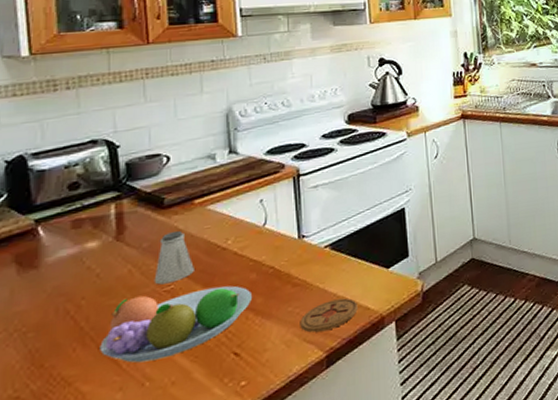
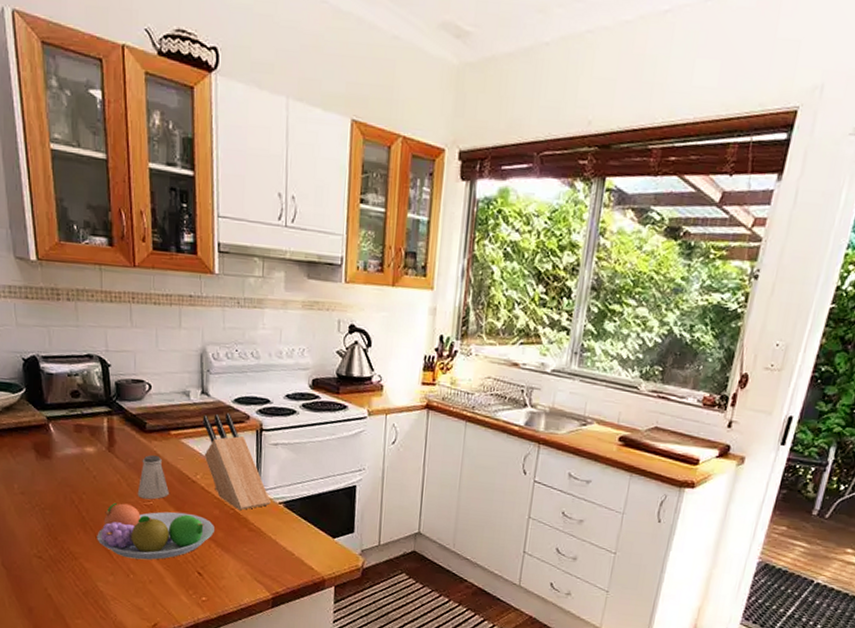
knife block: none [231,166,315,267] -> present [202,413,271,511]
coaster: present [300,298,358,333] -> none [252,551,303,577]

